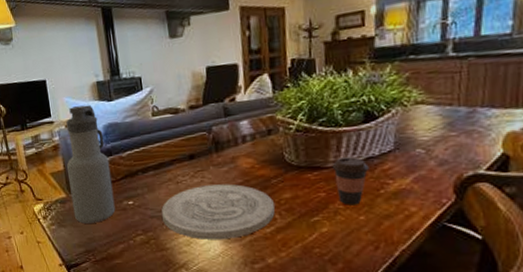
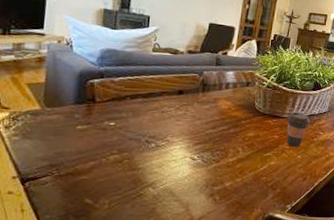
water bottle: present [66,104,116,224] -> none [45,25,99,139]
plate: present [162,183,275,240] -> none [141,117,240,165]

